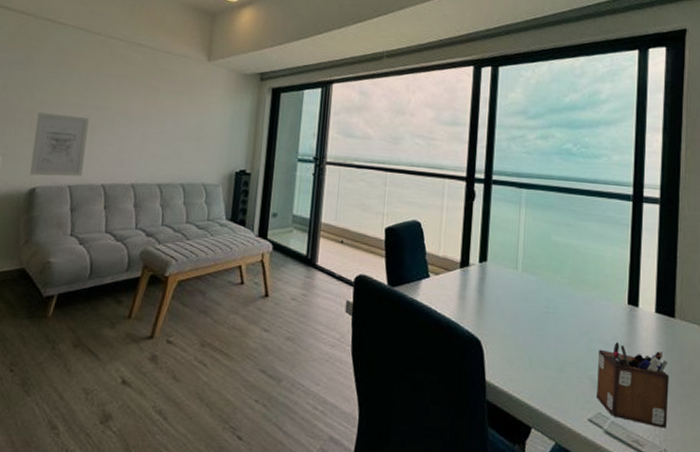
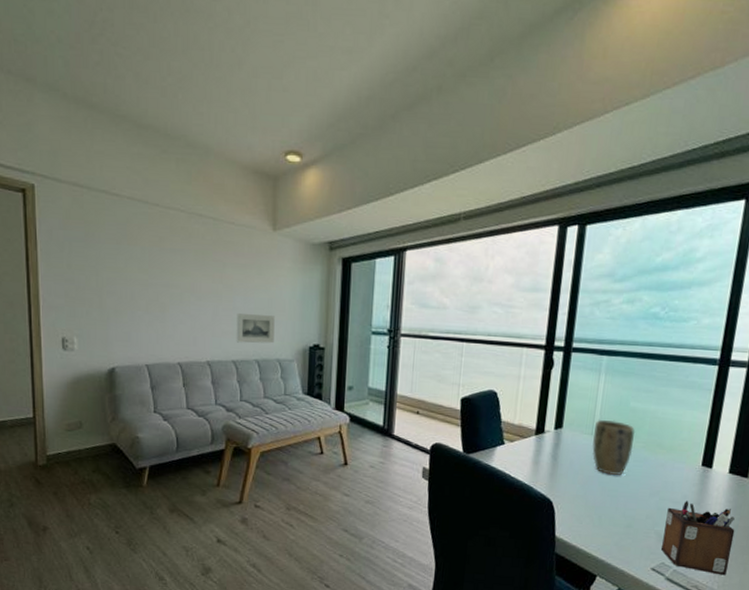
wall art: present [30,112,89,177] -> none [105,292,158,356]
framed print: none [163,137,203,168] -> present [236,313,275,344]
plant pot: none [518,252,560,313] -> present [592,419,636,476]

